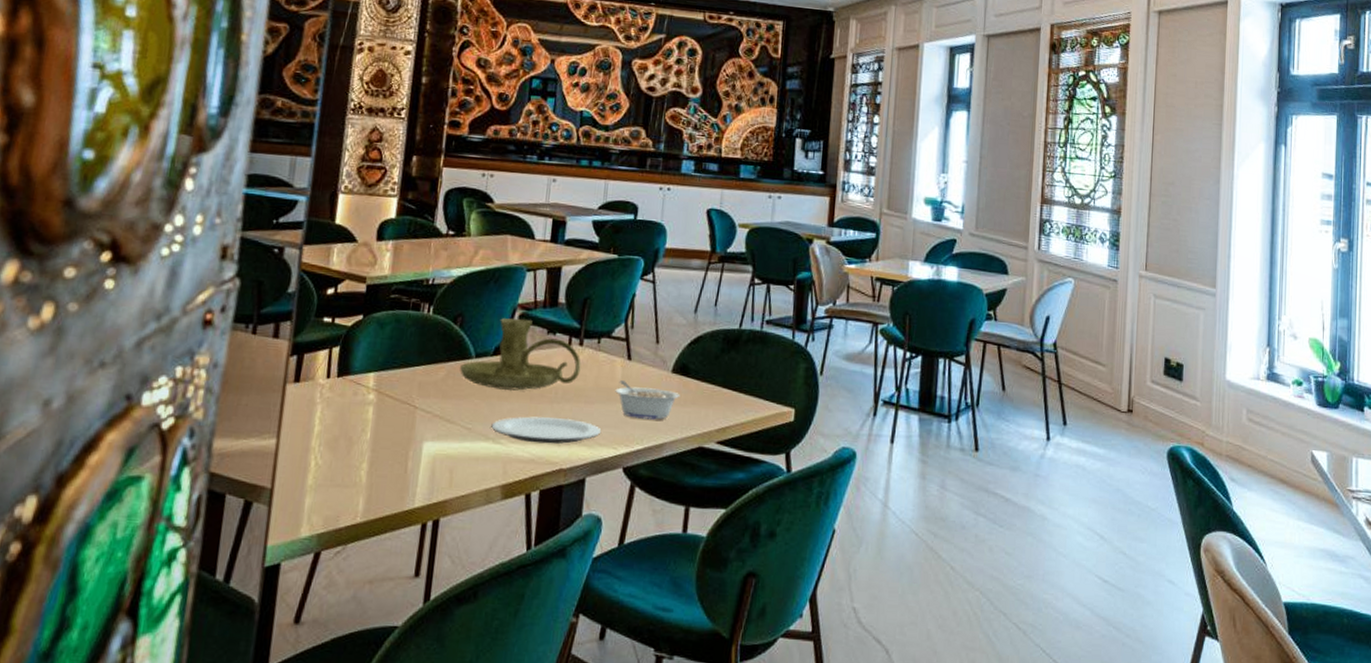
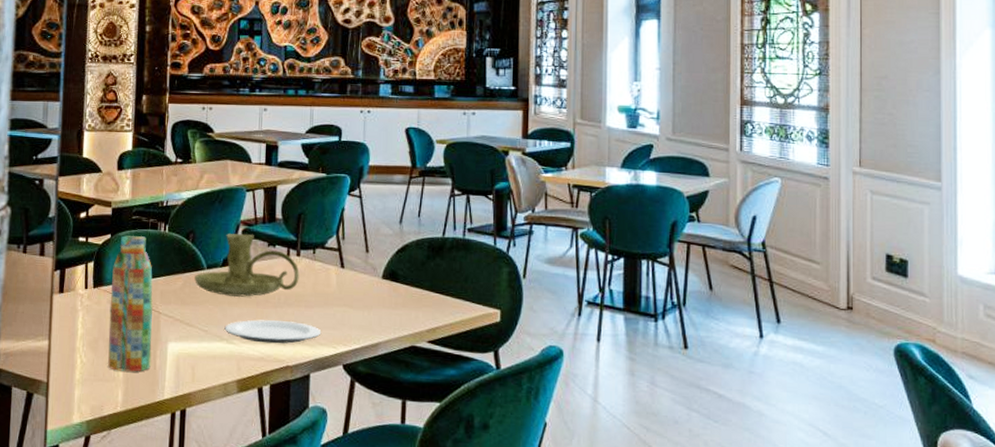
water bottle: none [348,317,411,476] -> present [108,235,153,372]
legume: present [615,380,681,420] -> none [331,286,391,322]

